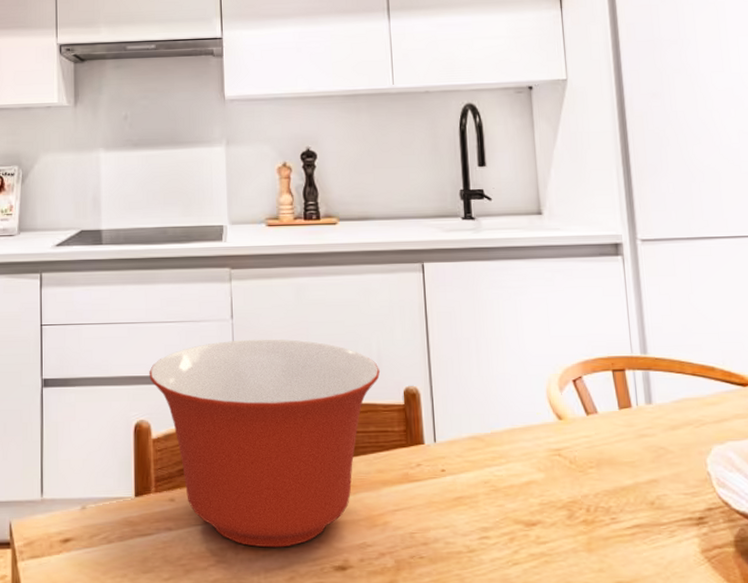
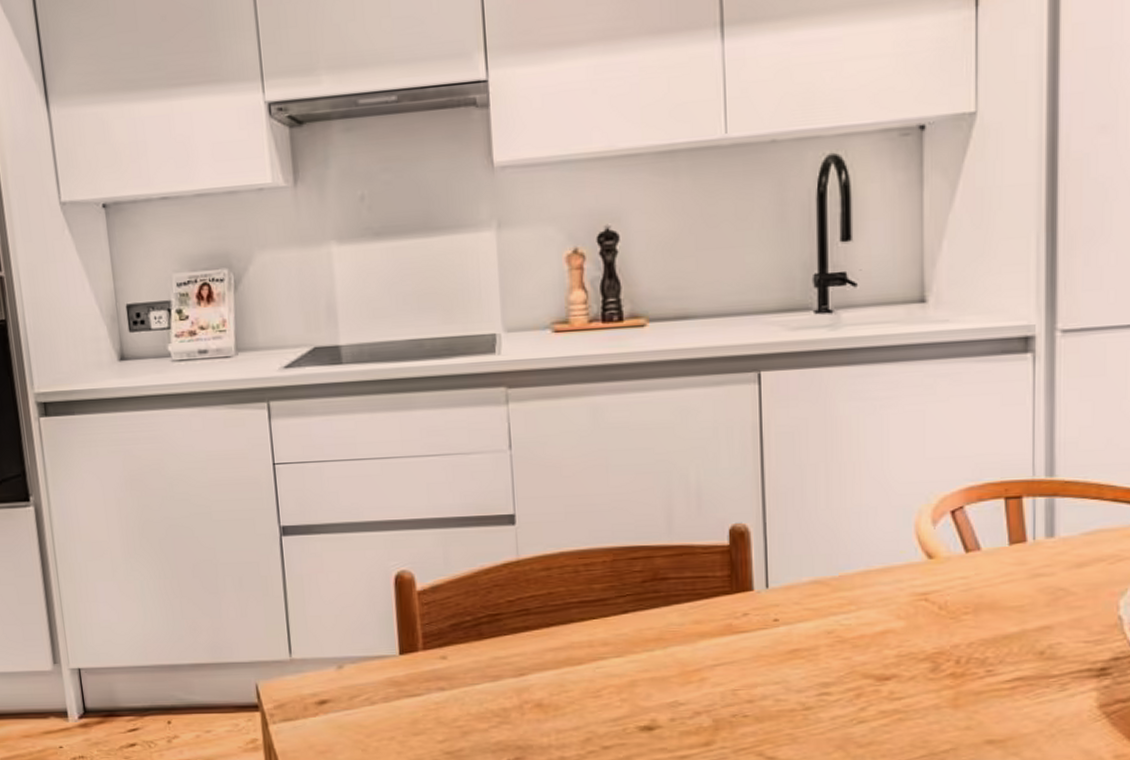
mixing bowl: present [149,339,381,548] -> none [409,472,700,708]

